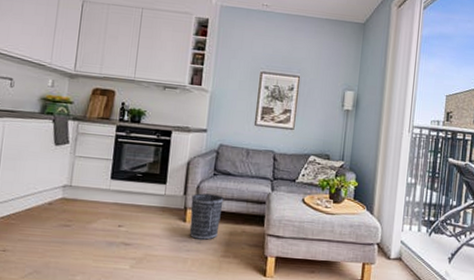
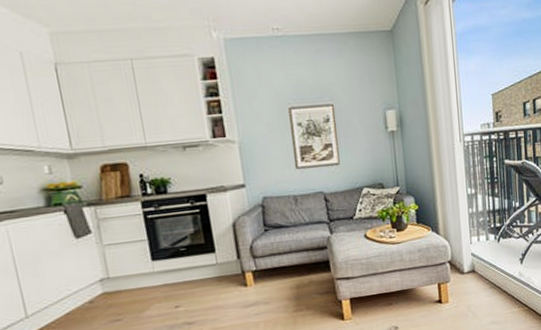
wastebasket: present [189,193,224,240] -> none [246,250,285,301]

